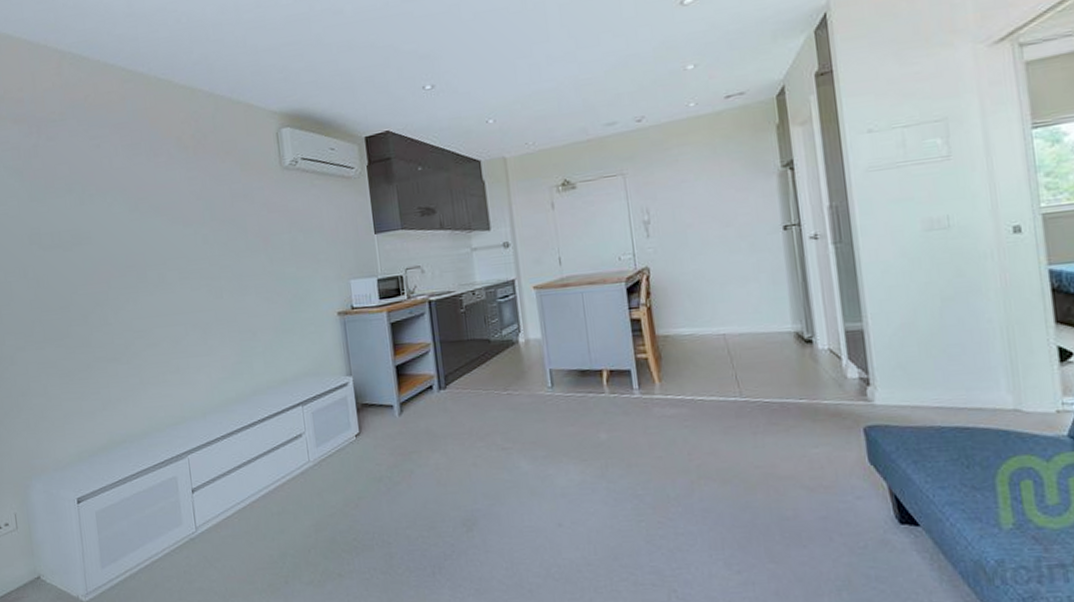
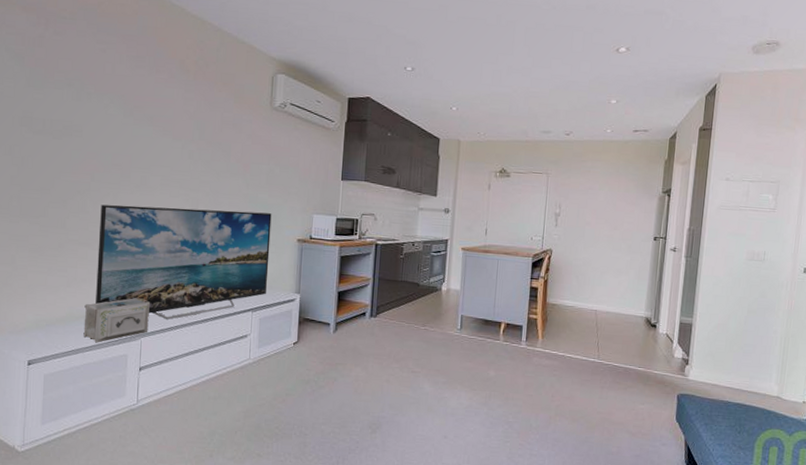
television: none [122,288,314,430] -> present [96,204,272,320]
decorative box: none [124,411,194,469] -> present [83,298,151,343]

